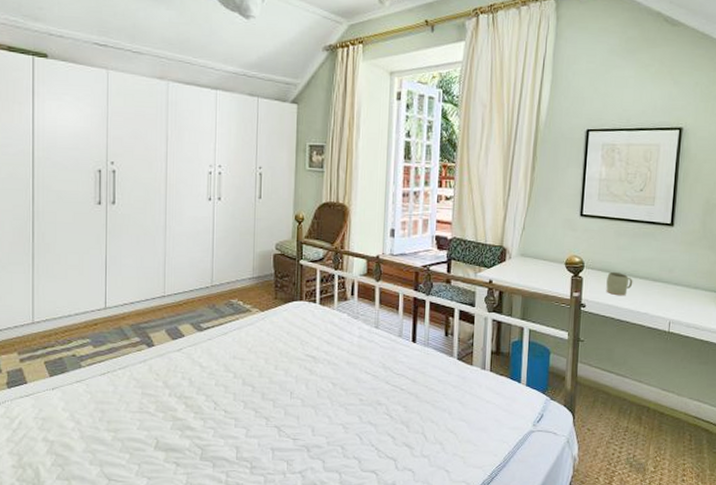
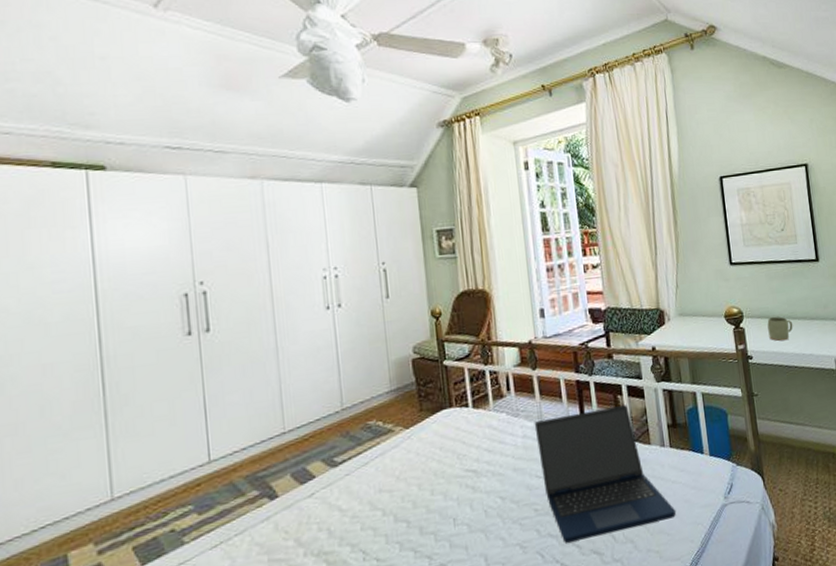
laptop: none [370,325,486,433] -> present [534,405,677,543]

